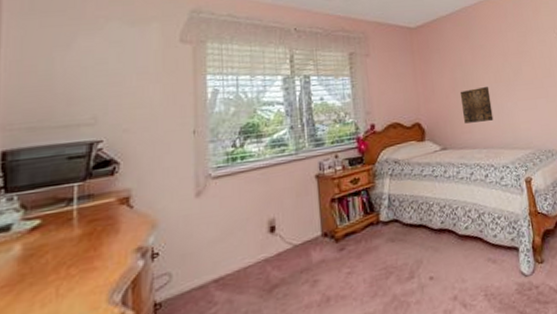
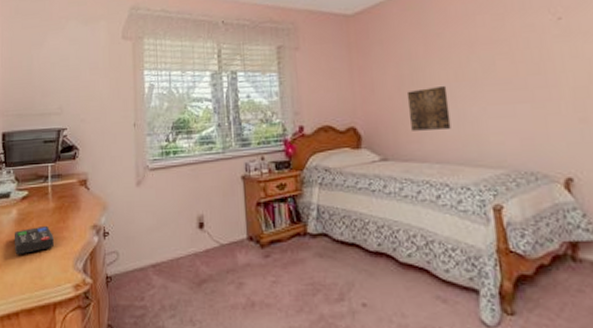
remote control: none [15,257,81,302] -> present [14,225,55,255]

